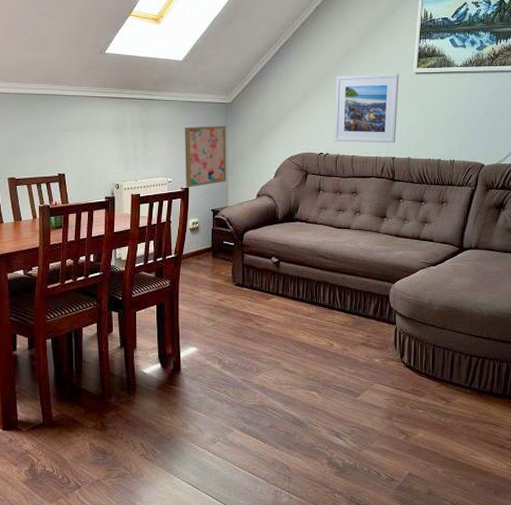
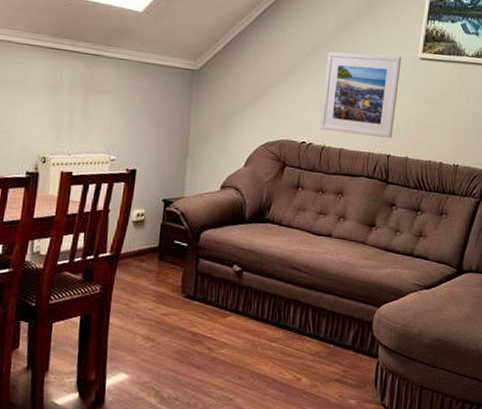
wall art: present [185,126,227,188] -> none [132,93,190,170]

